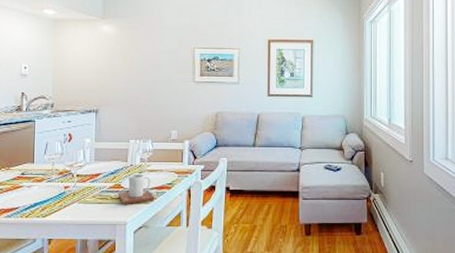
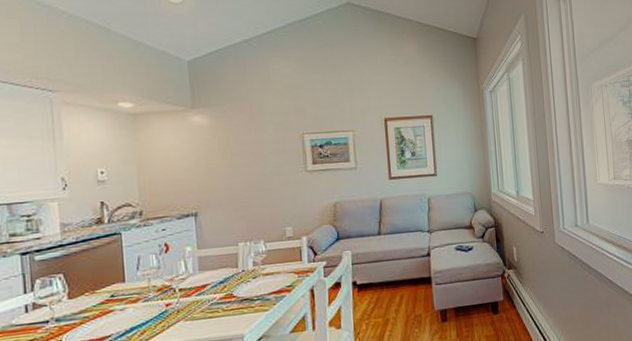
mug: present [118,173,155,205] -> none [231,279,274,316]

